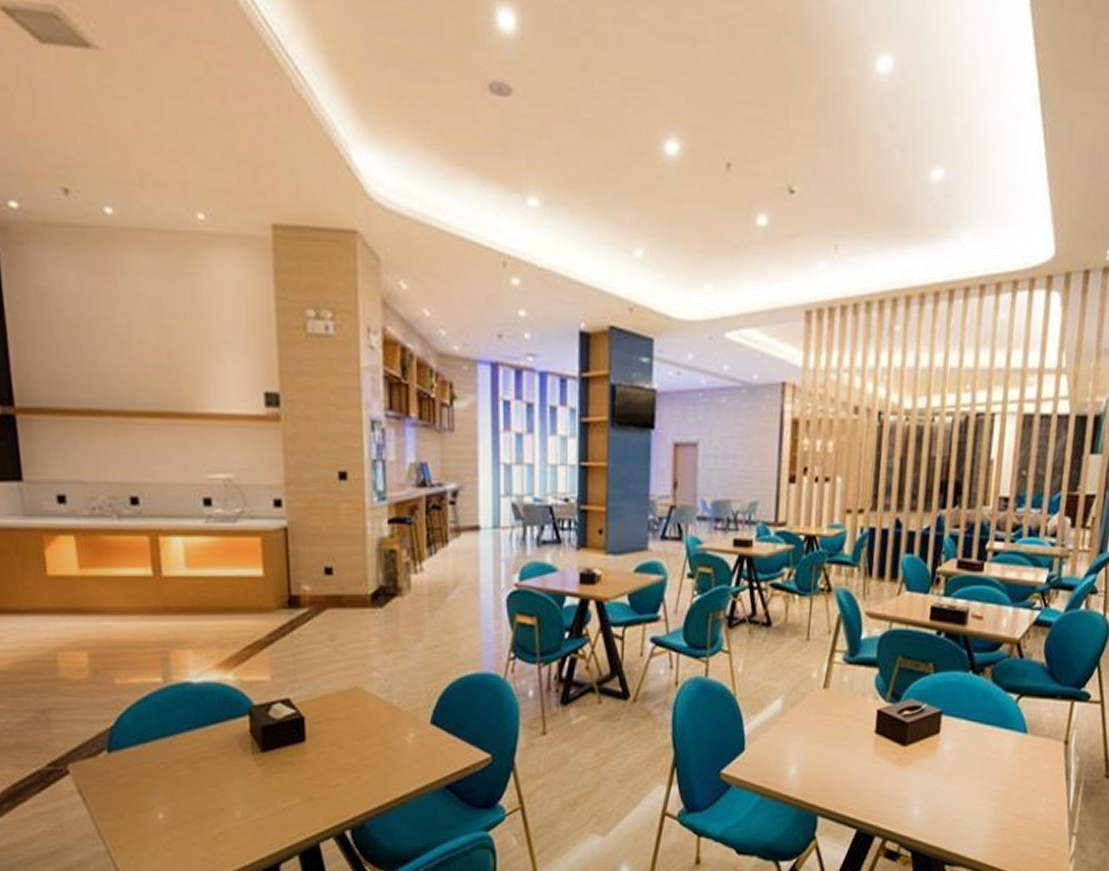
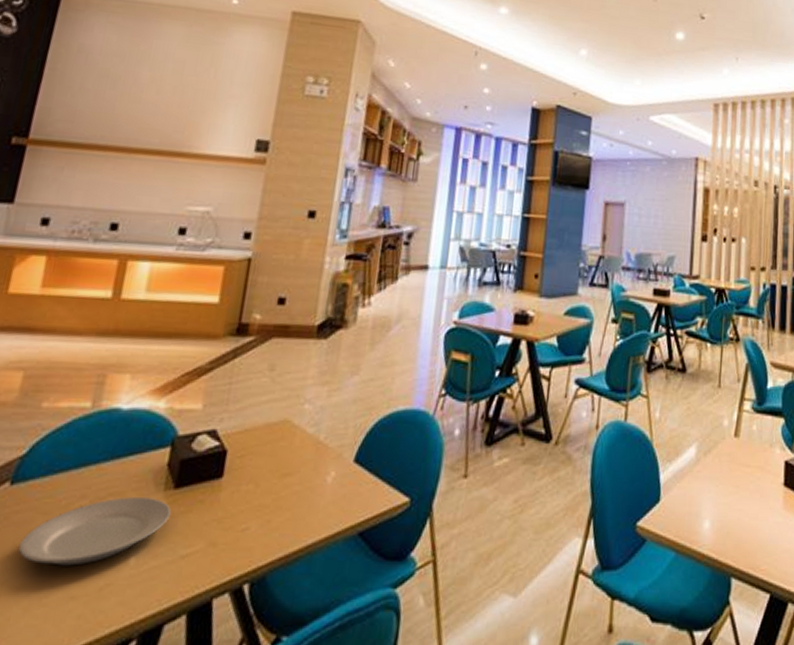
plate: none [132,761,264,819] -> present [18,497,172,566]

